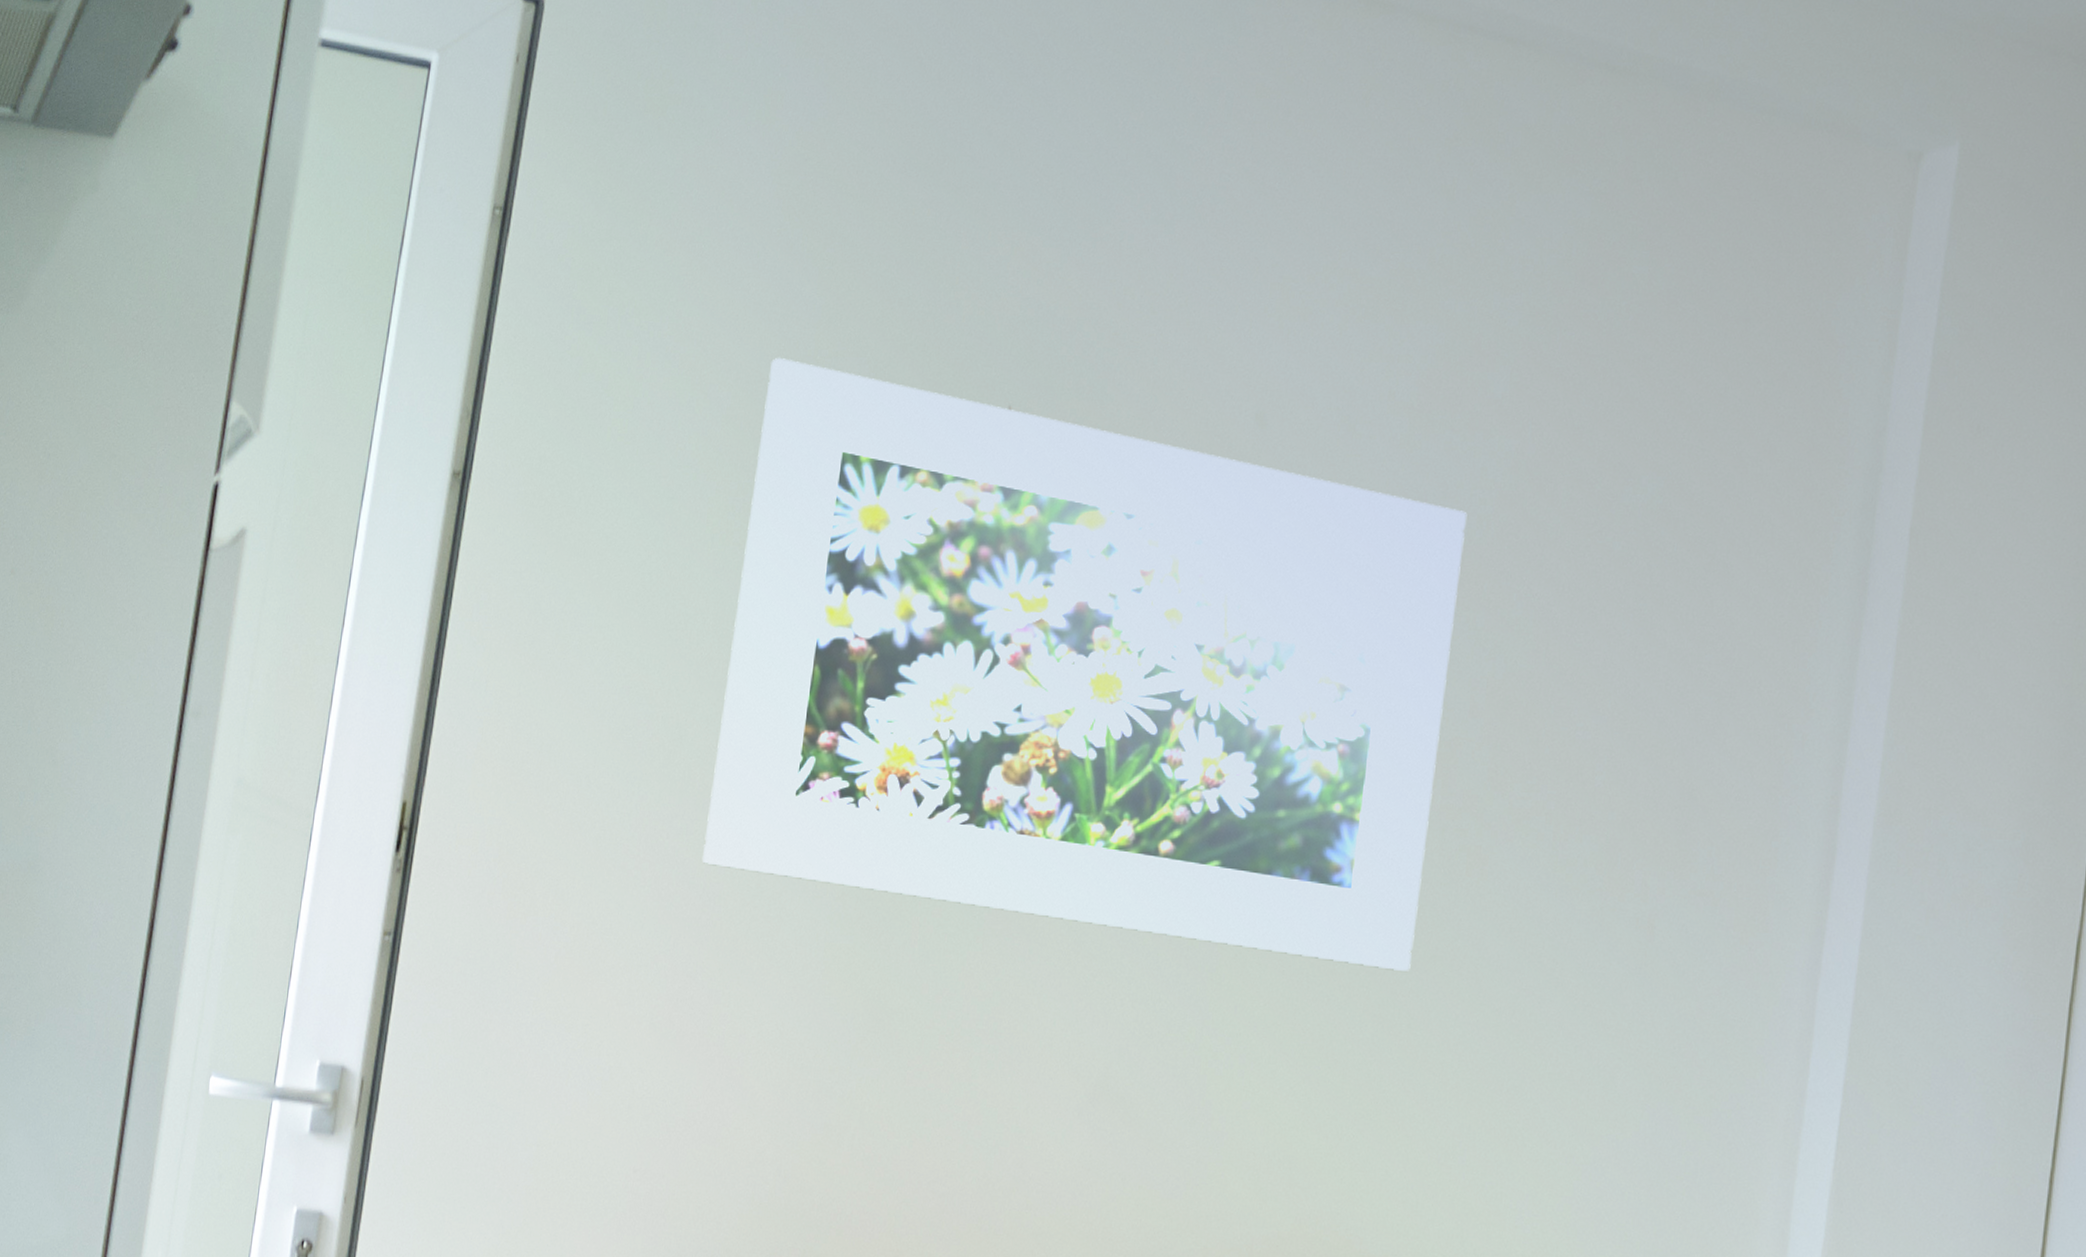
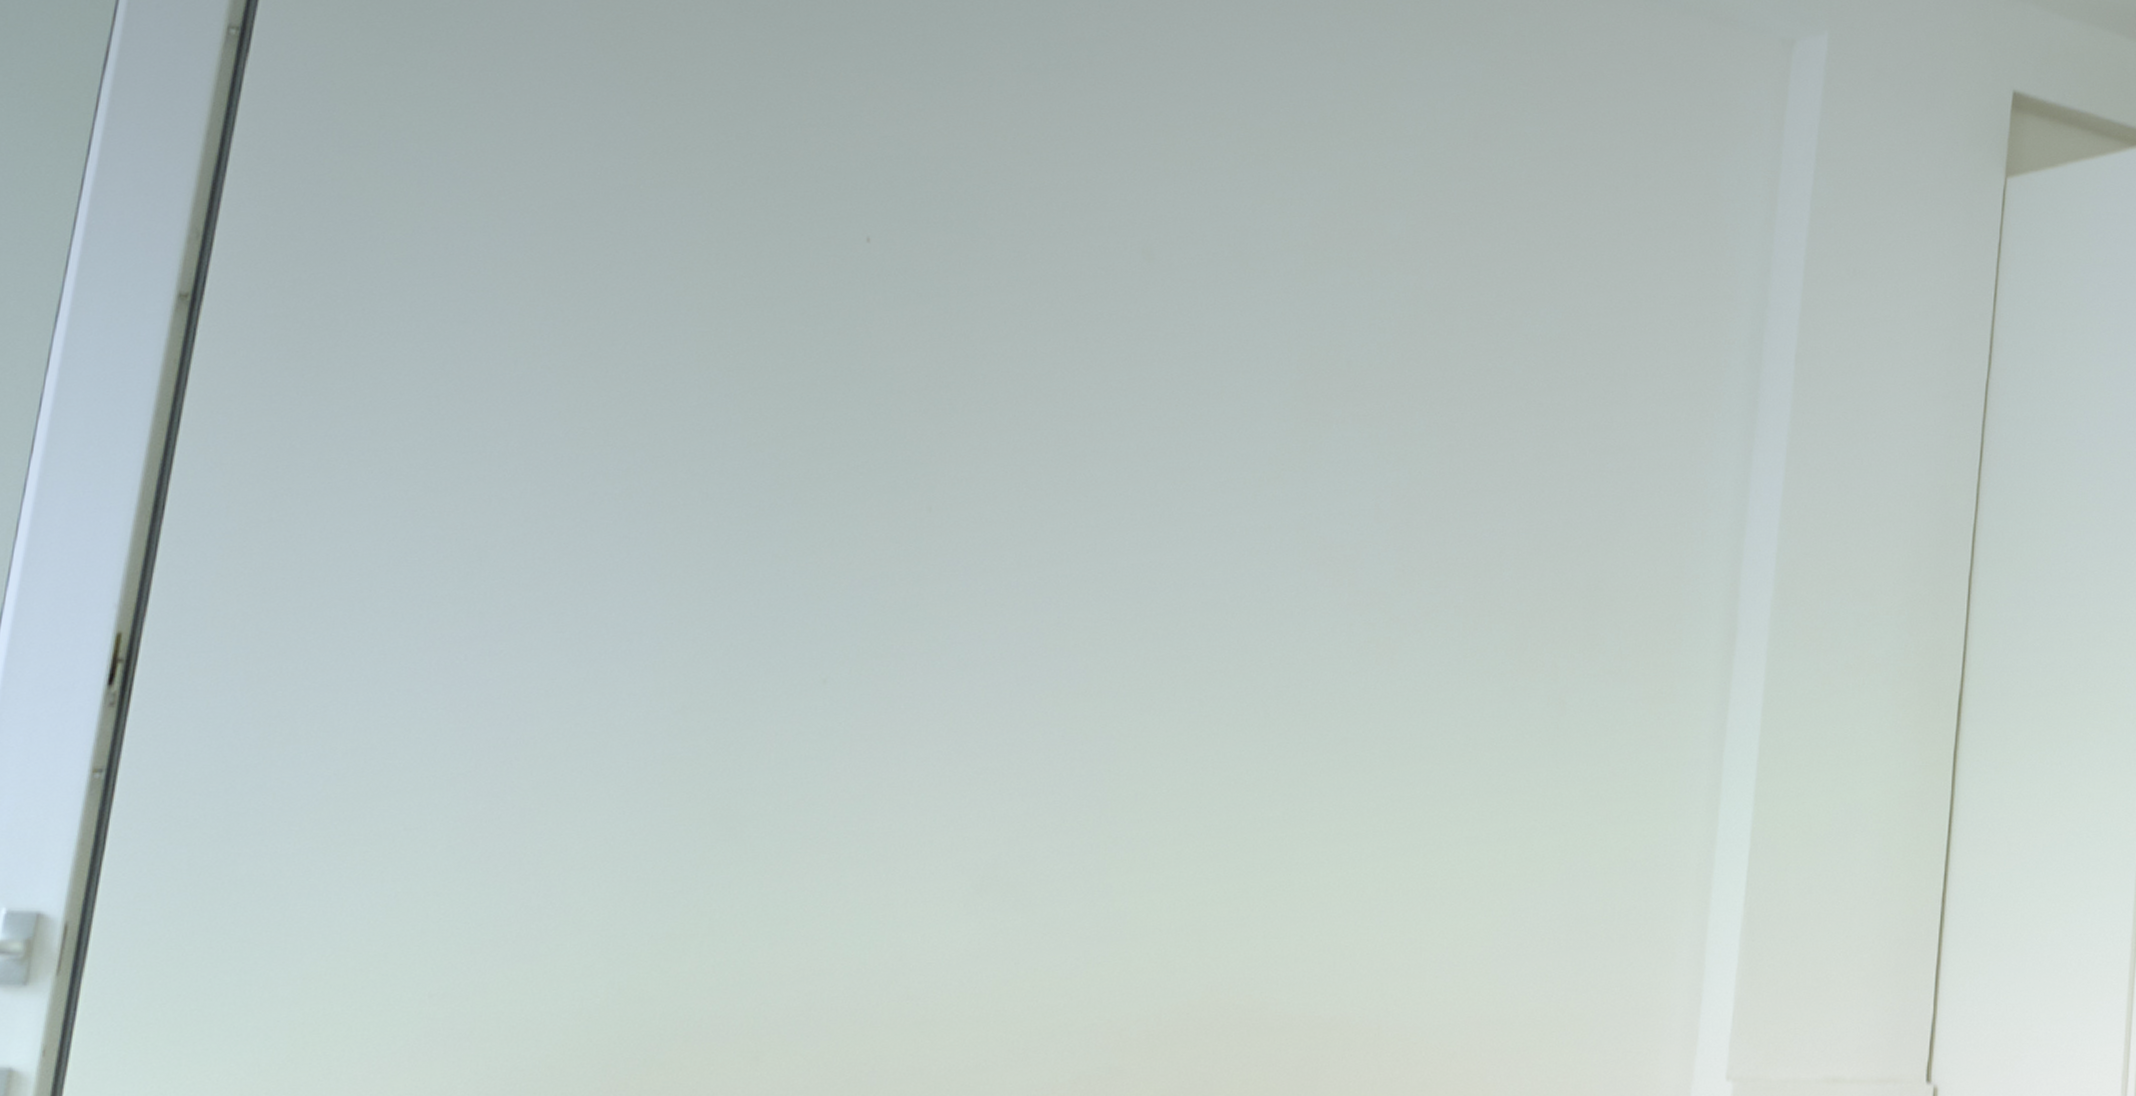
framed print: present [701,357,1467,971] -> none [509,185,1367,753]

